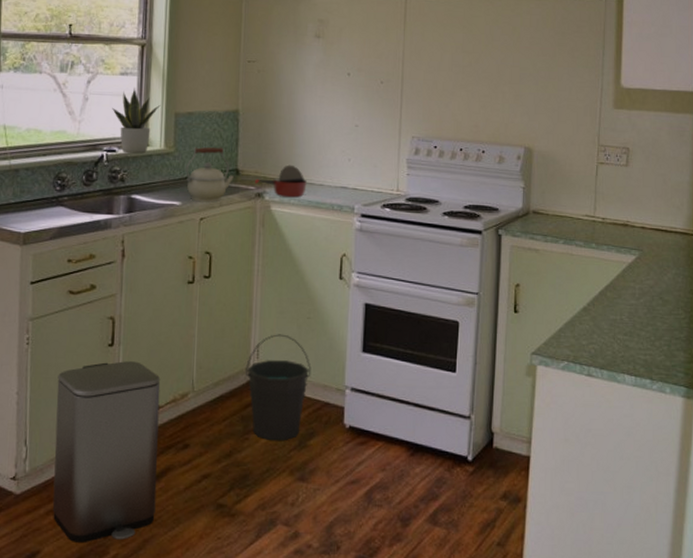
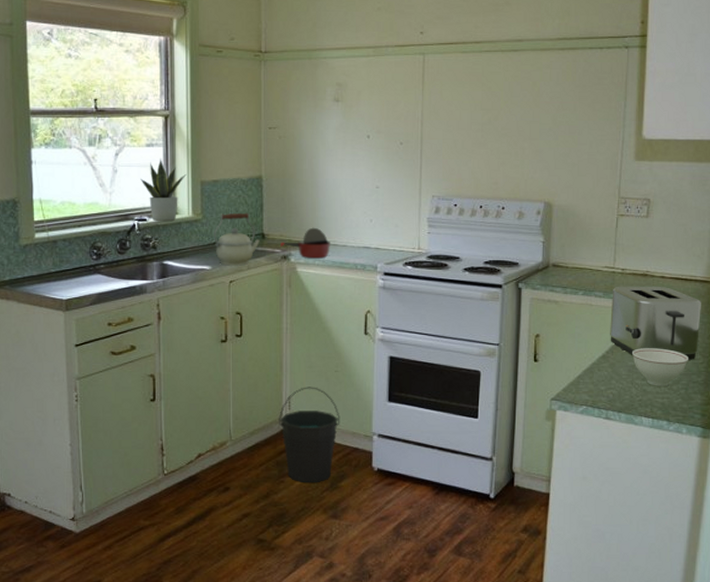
pedal bin: present [52,361,161,542] -> none [106,414,202,573]
toaster: none [591,235,682,315] -> present [610,286,701,360]
bowl: none [613,301,671,343] -> present [631,348,690,387]

